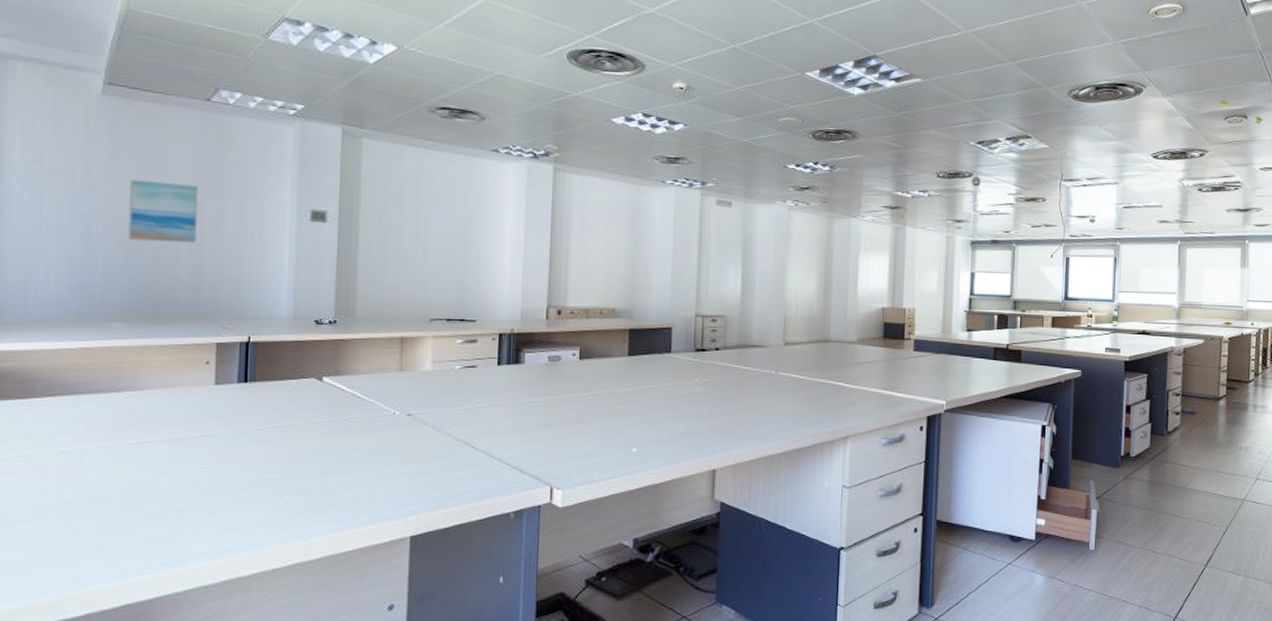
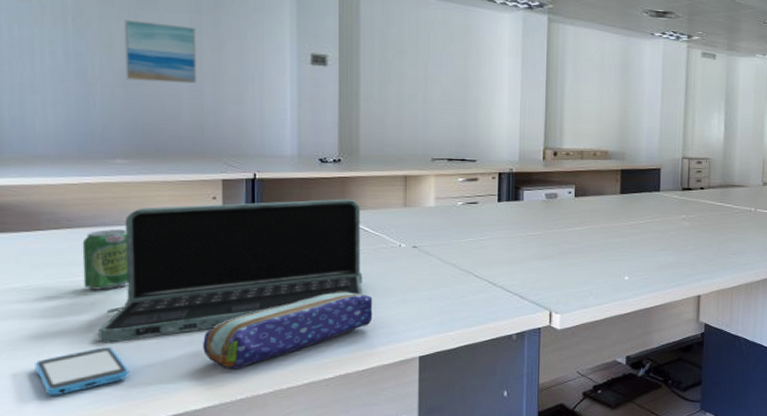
smartphone: none [20,523,113,575] -> present [35,347,130,396]
beverage can: none [73,397,119,461] -> present [82,230,128,290]
laptop: none [84,363,354,518] -> present [98,199,363,343]
pencil case: none [188,464,364,549] -> present [203,292,373,370]

